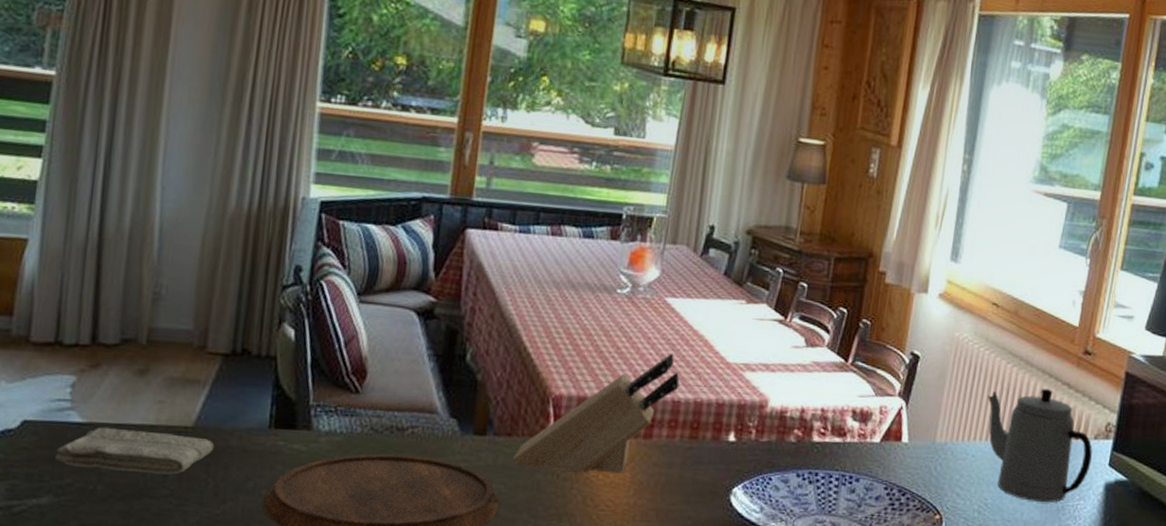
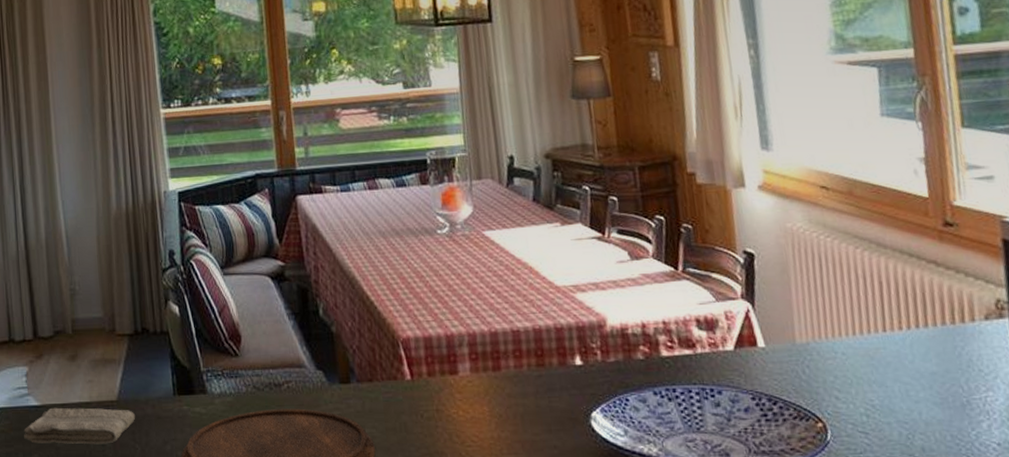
knife block: present [512,353,680,474] -> none [377,284,515,411]
teapot: present [987,388,1092,503] -> none [841,269,990,399]

